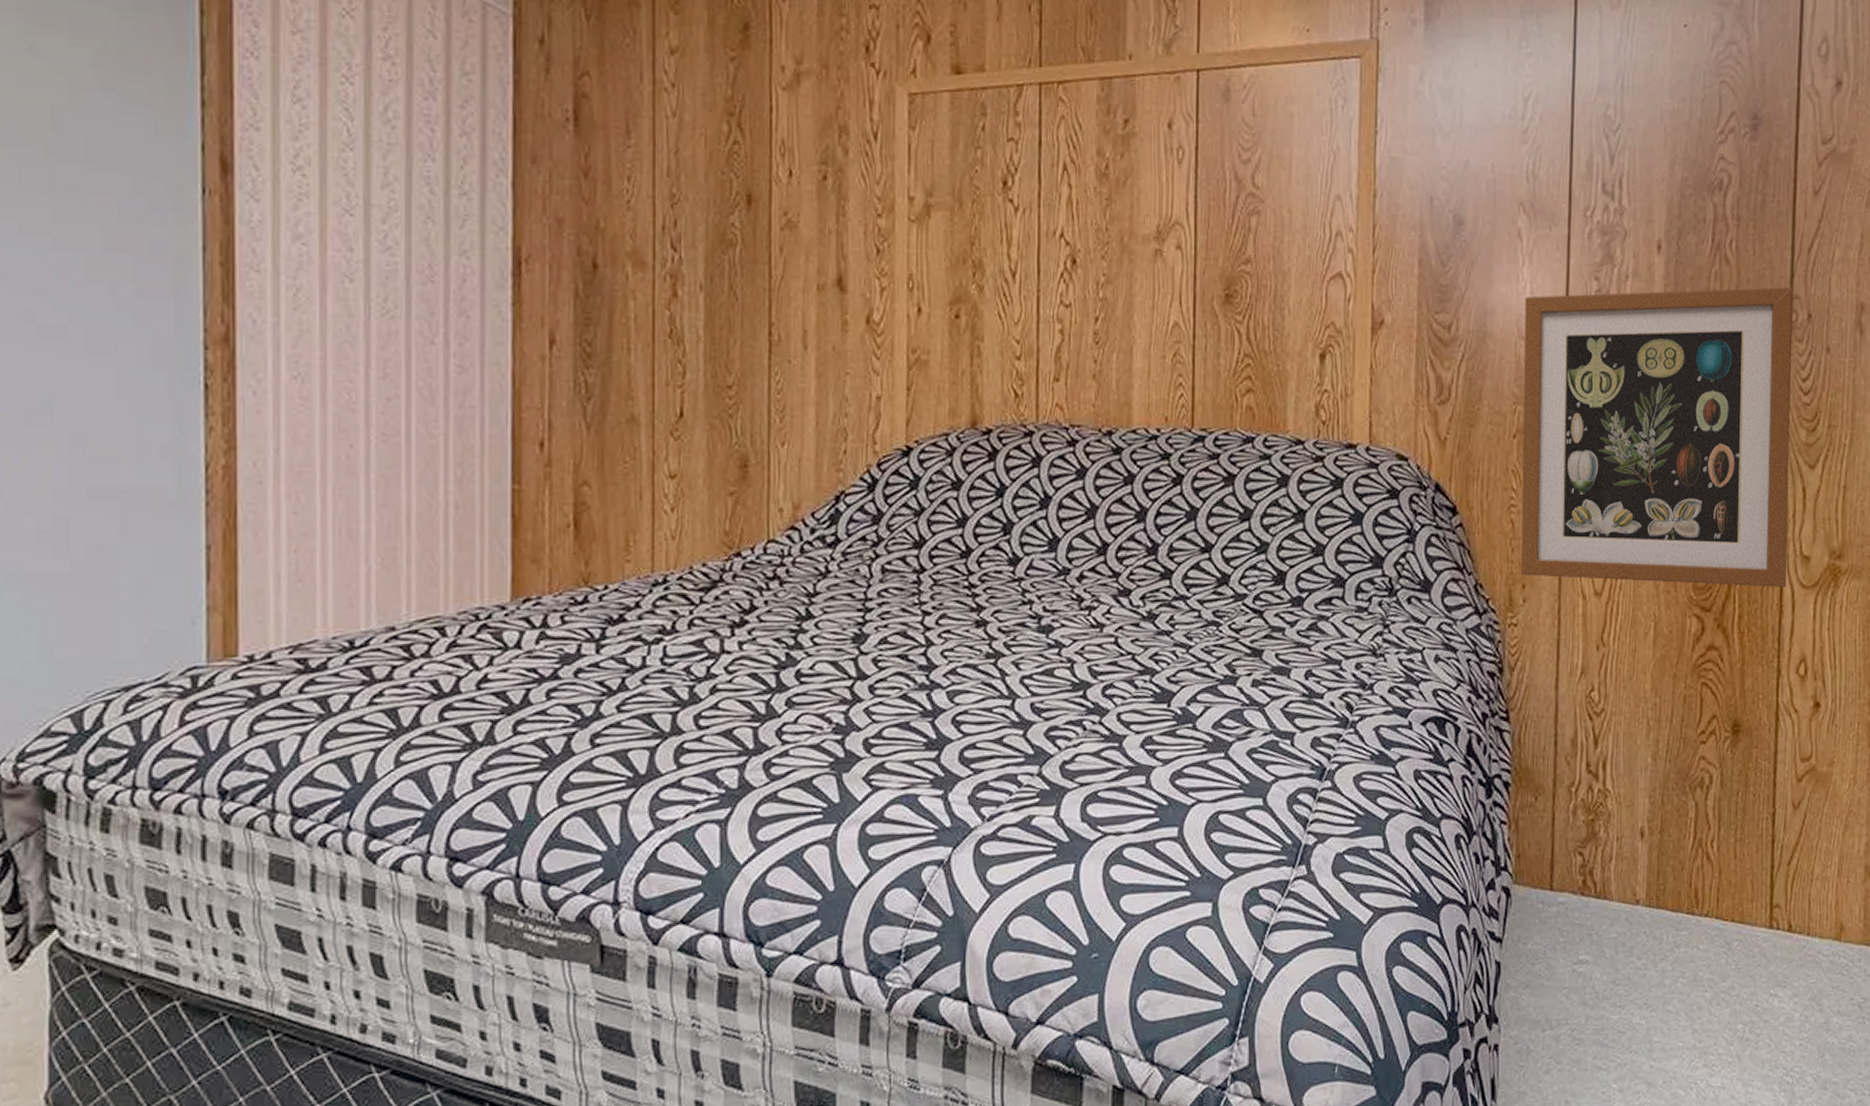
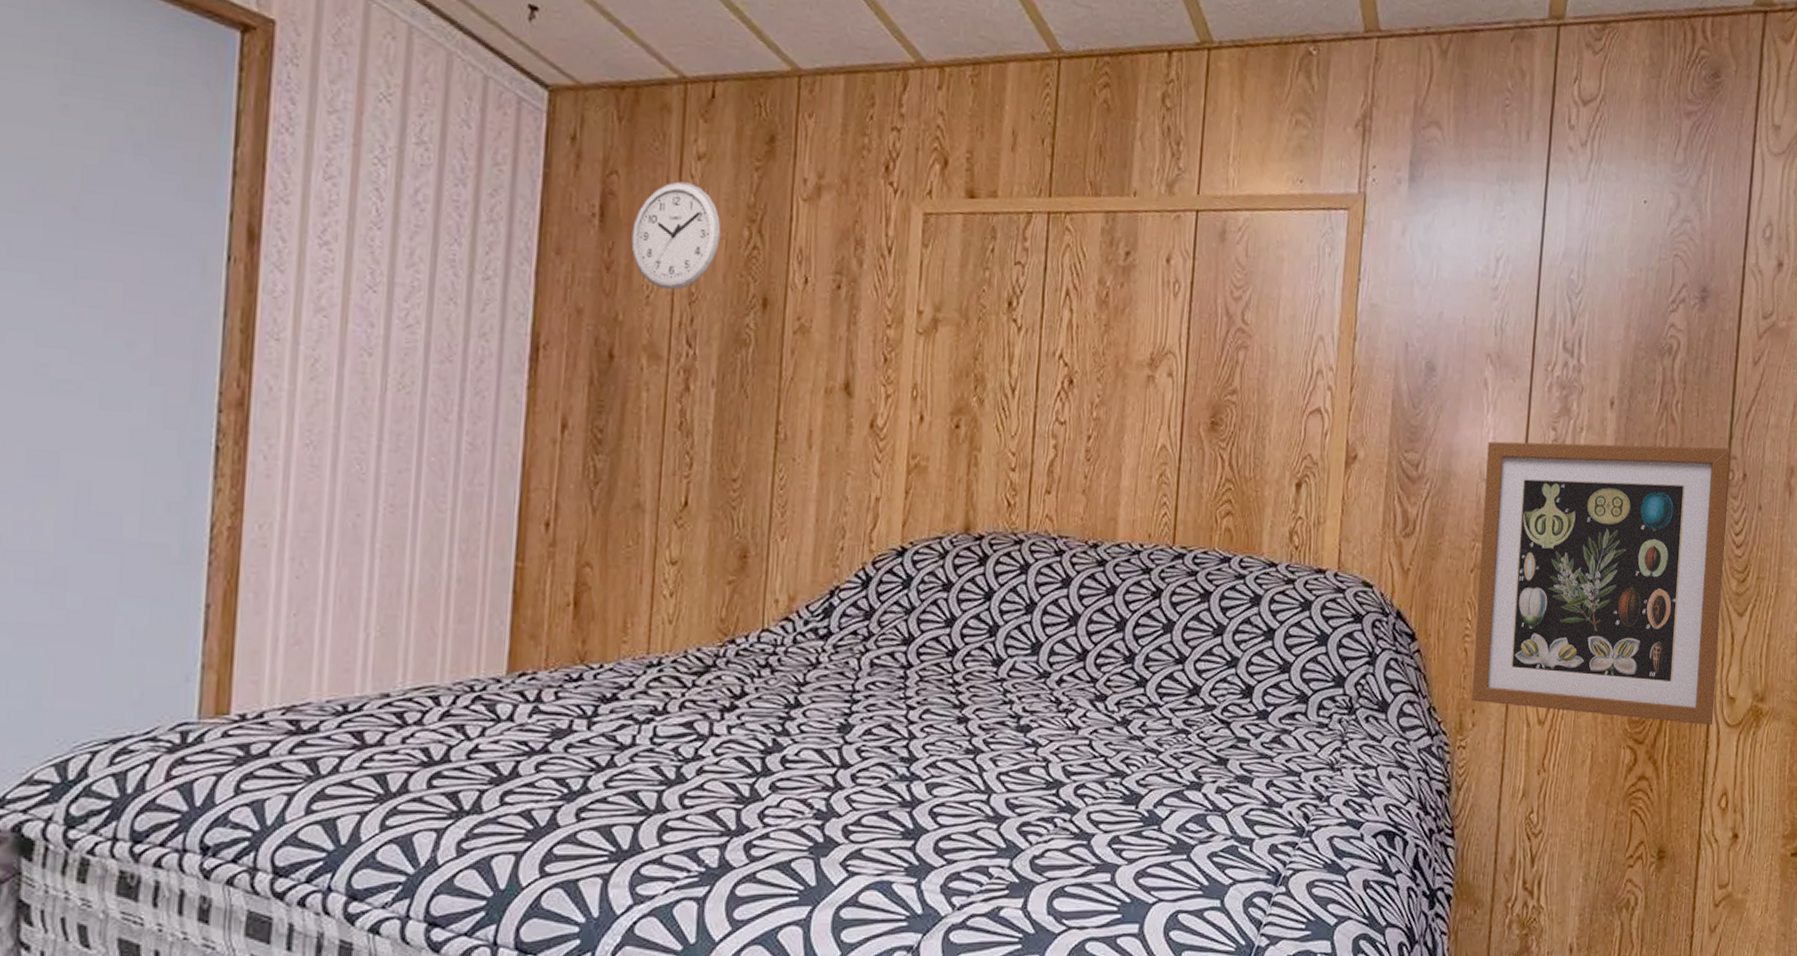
wall clock: none [608,78,699,192] -> present [631,181,721,290]

